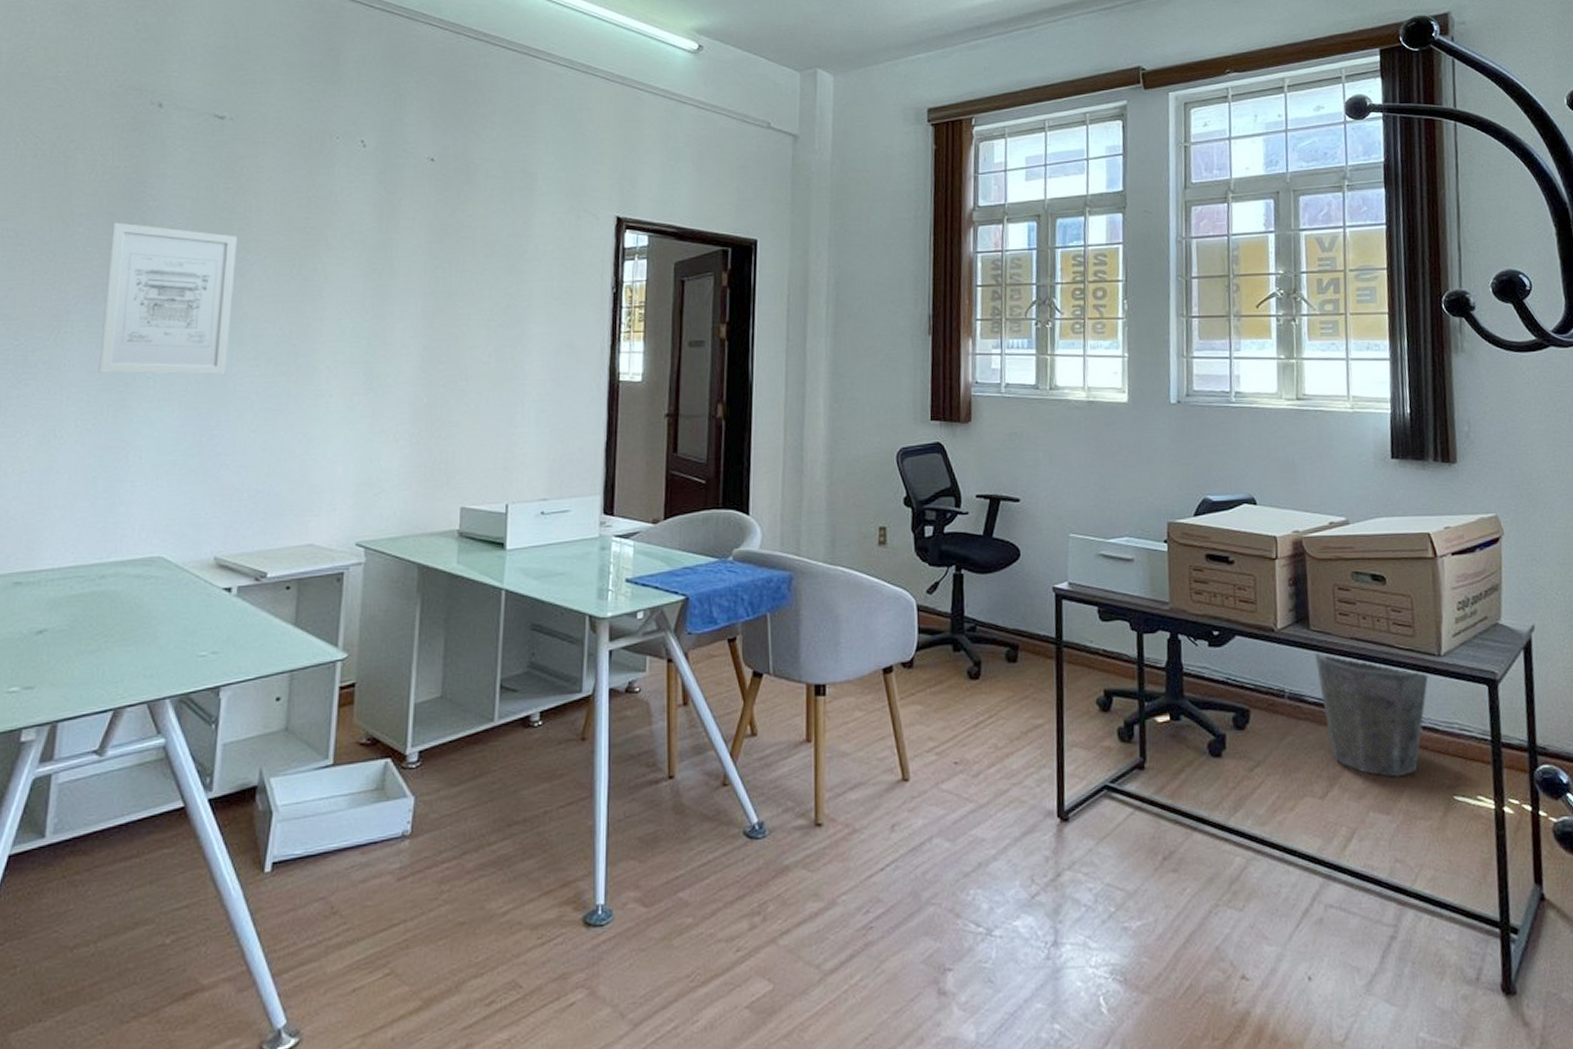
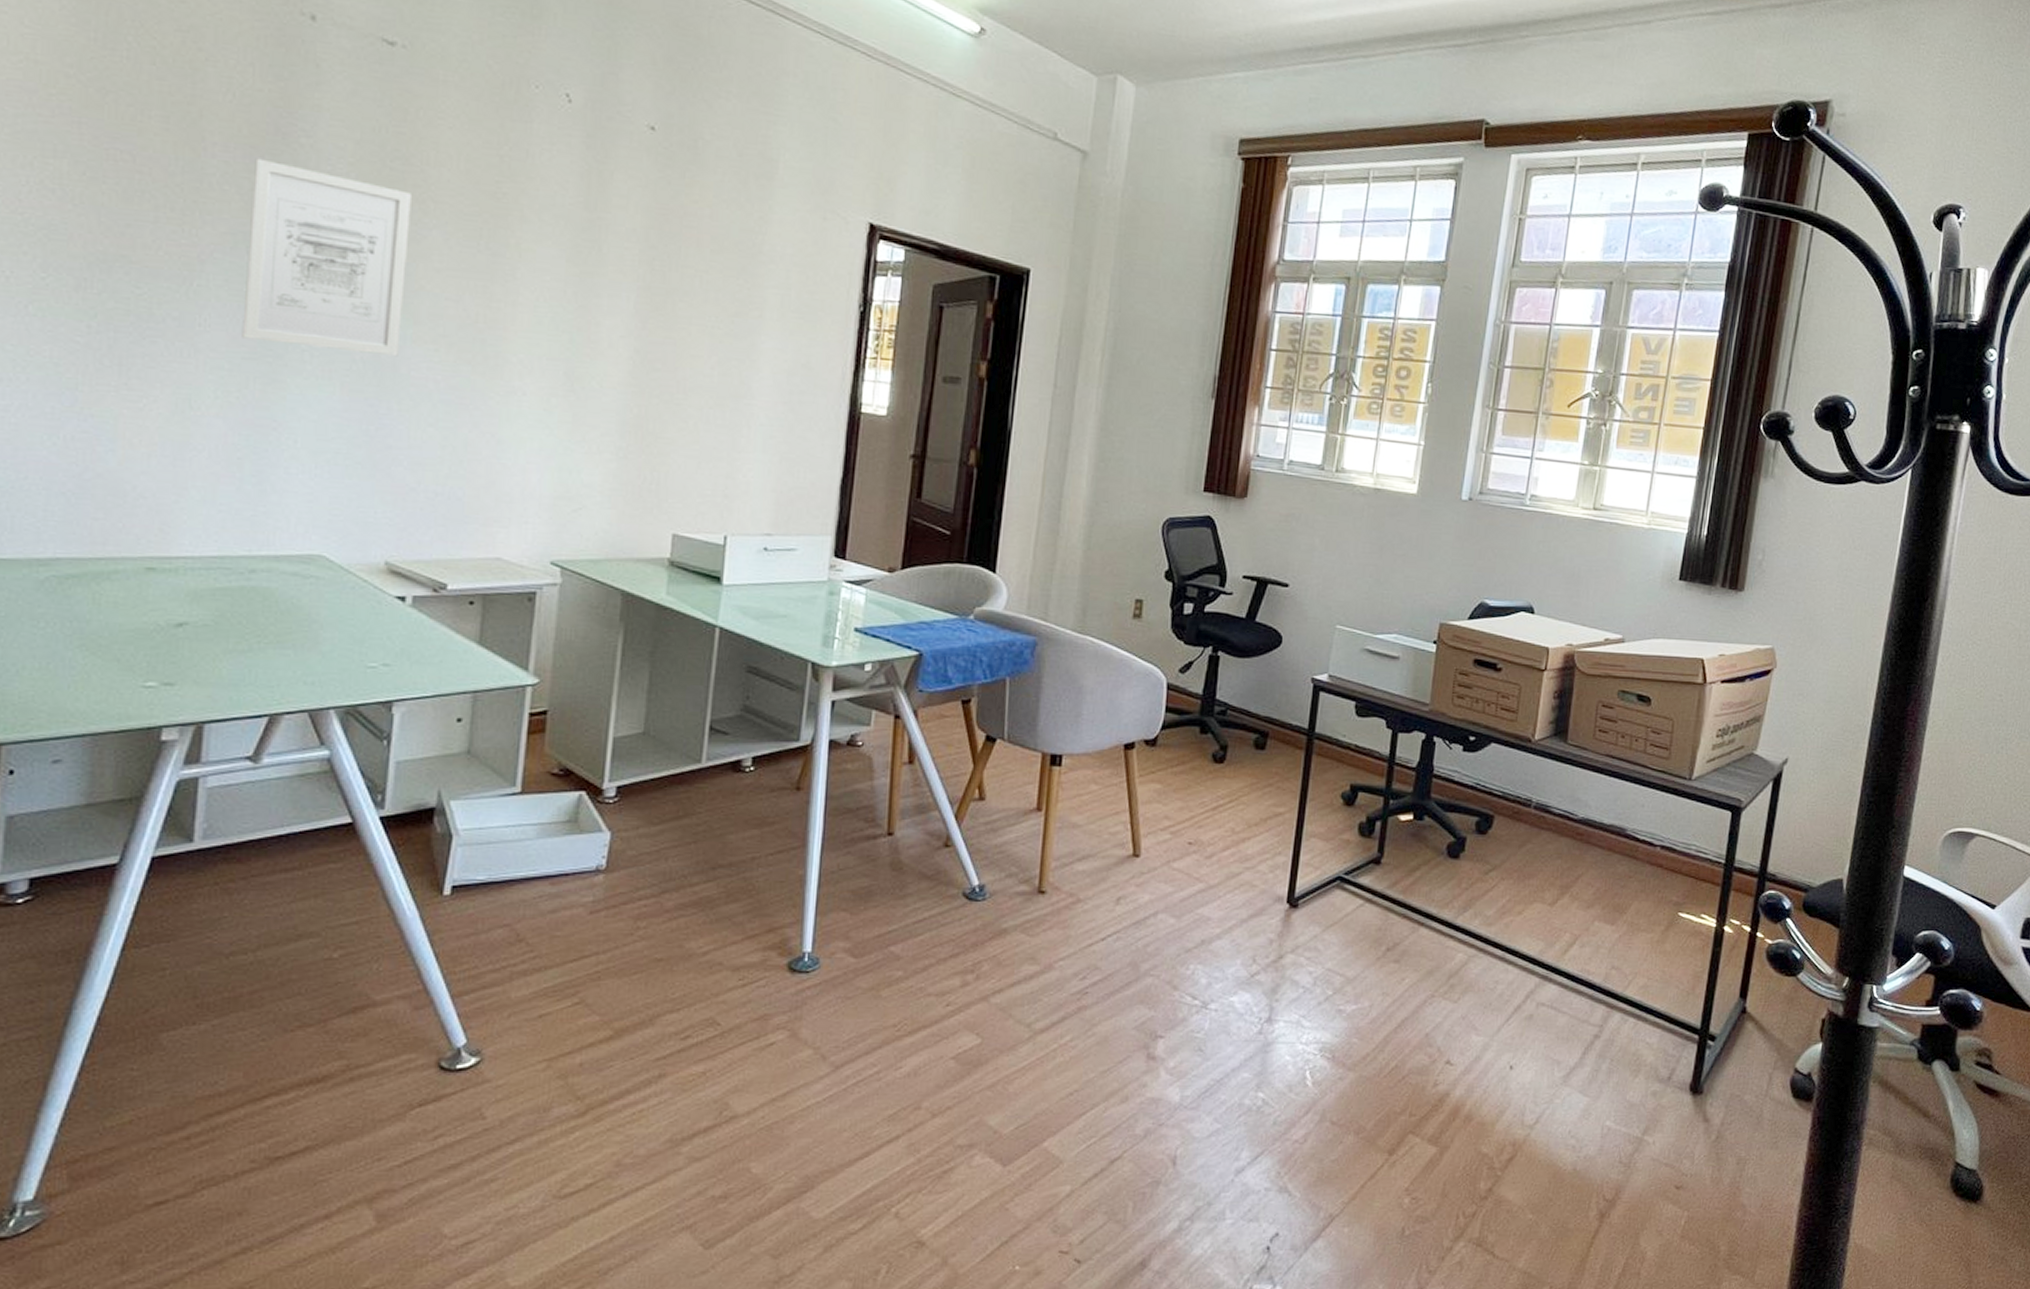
waste bin: present [1314,651,1429,778] -> none [1567,764,1676,891]

